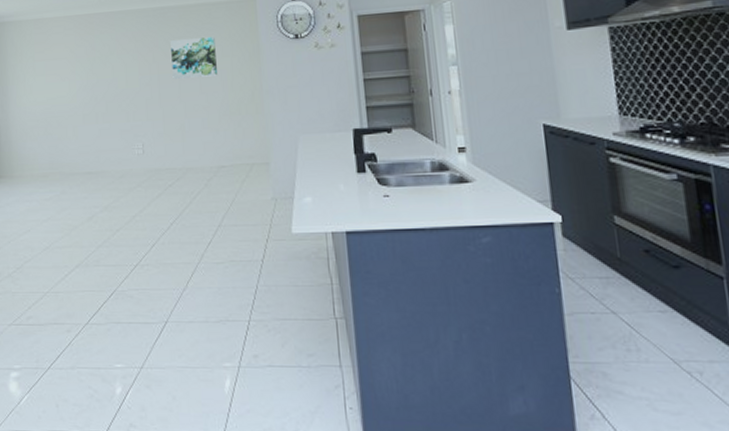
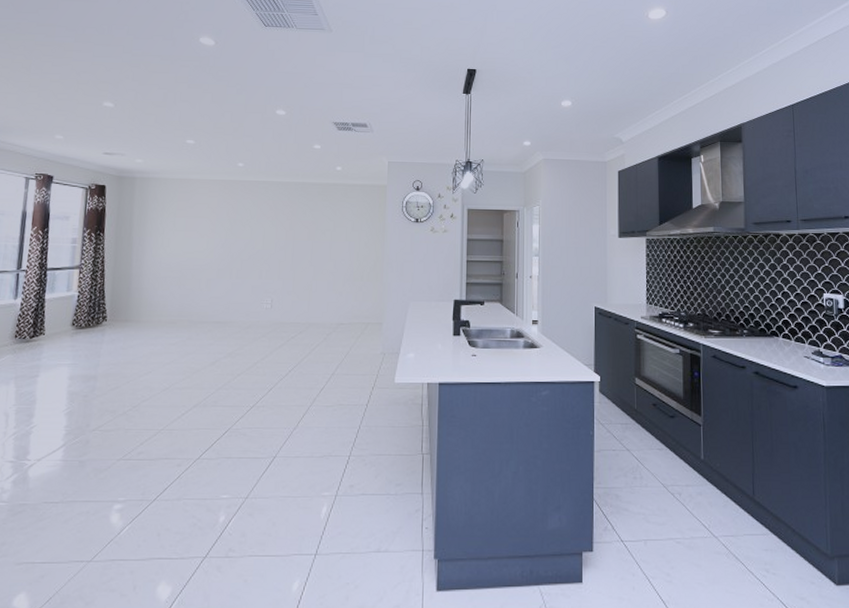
wall art: present [171,37,217,79] -> none [306,212,348,246]

